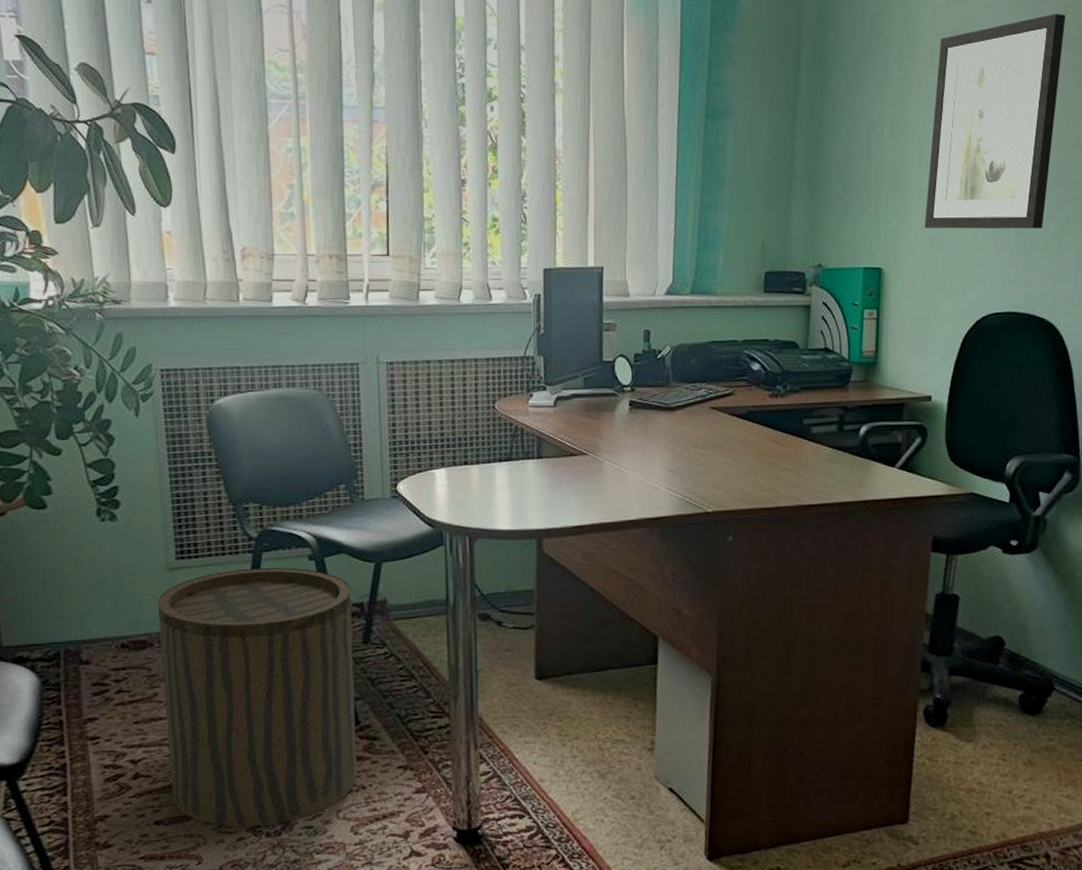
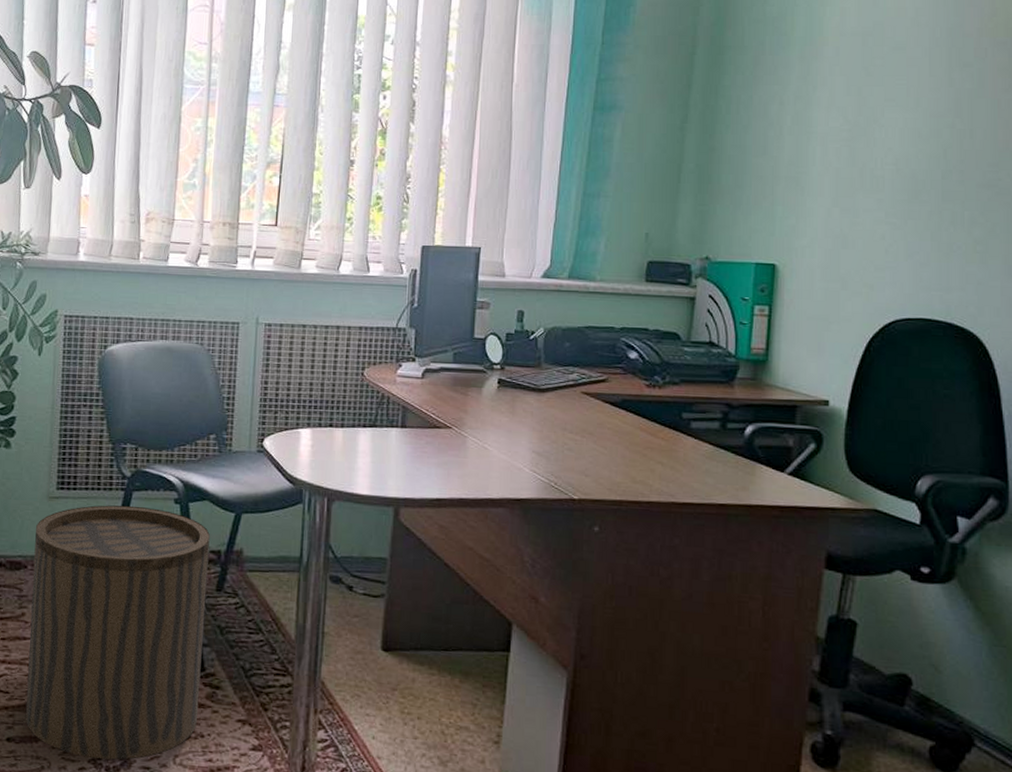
wall art: present [924,13,1066,229] -> none [825,16,993,233]

